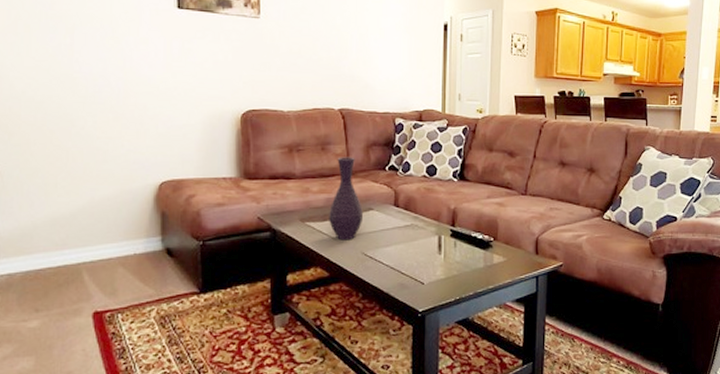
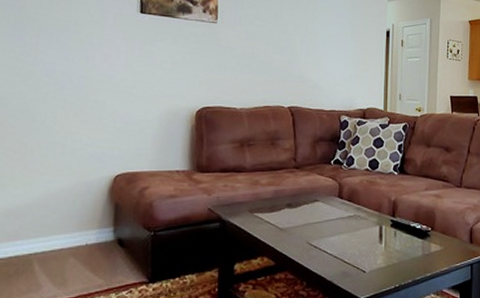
vase: present [329,157,364,240] -> none [276,151,310,231]

